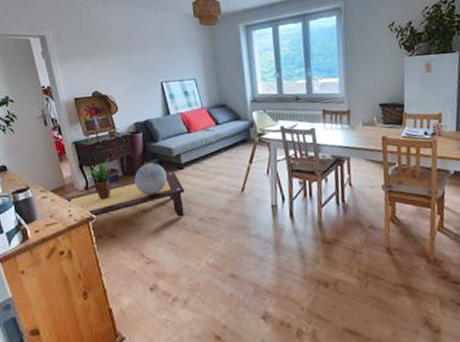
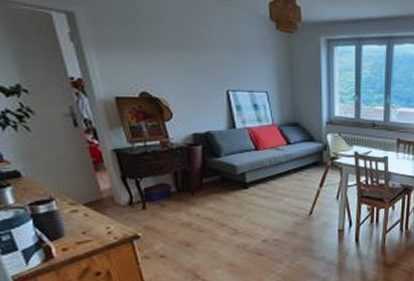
coffee table: present [65,171,185,217] -> none [102,191,249,238]
potted plant: present [85,157,121,201] -> none [129,170,174,218]
decorative sphere: present [135,163,167,195] -> none [191,180,228,213]

